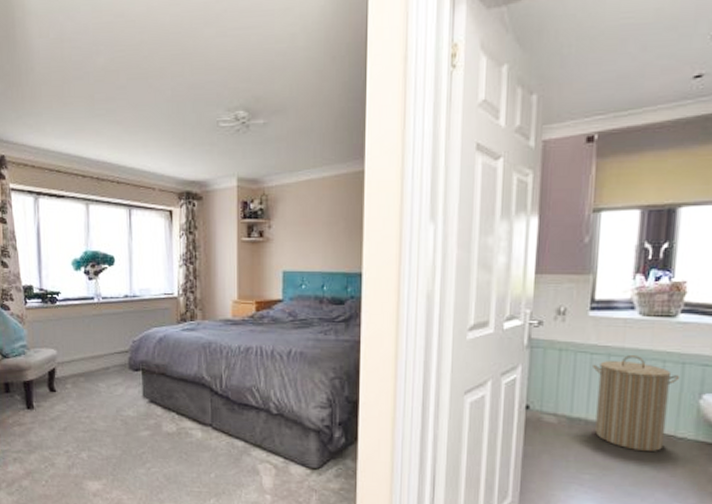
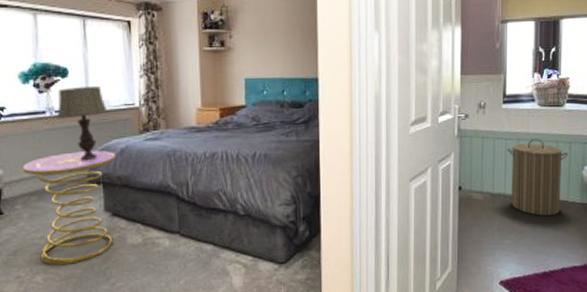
side table: none [73,338,155,446] -> present [23,151,116,266]
table lamp: none [103,274,149,346] -> present [56,85,108,160]

